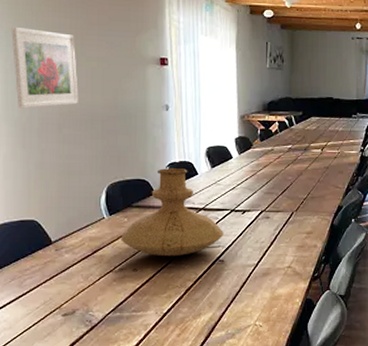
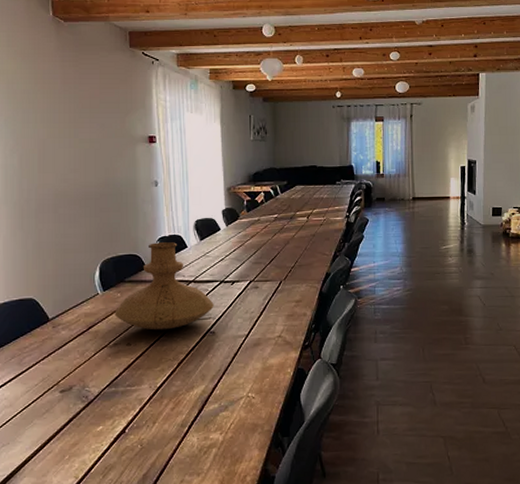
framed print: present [11,27,78,109] -> none [10,115,72,191]

